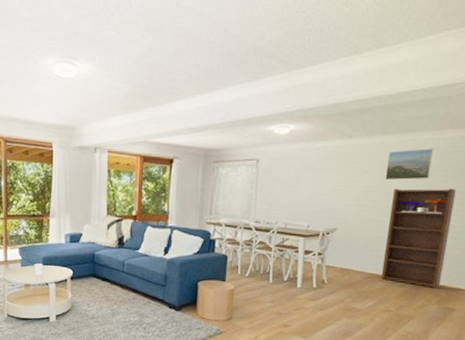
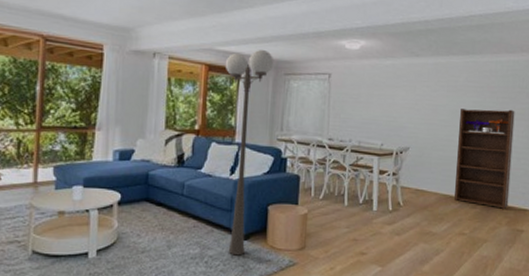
floor lamp: none [158,139,204,324] -> present [225,49,274,256]
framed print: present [385,148,434,180] -> none [451,70,493,100]

